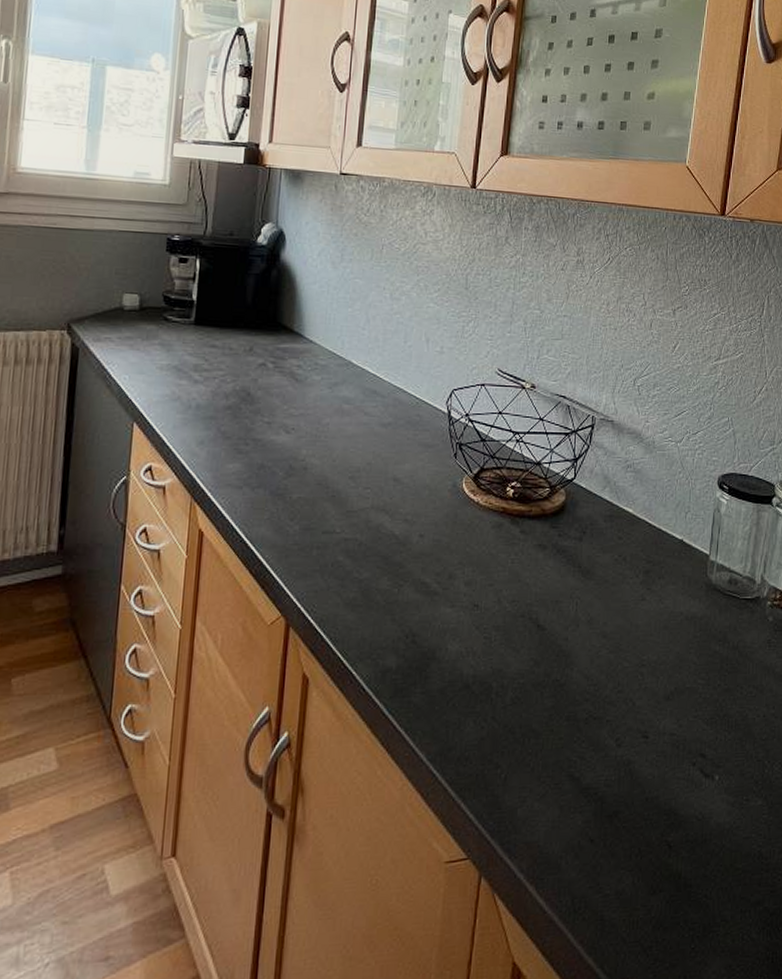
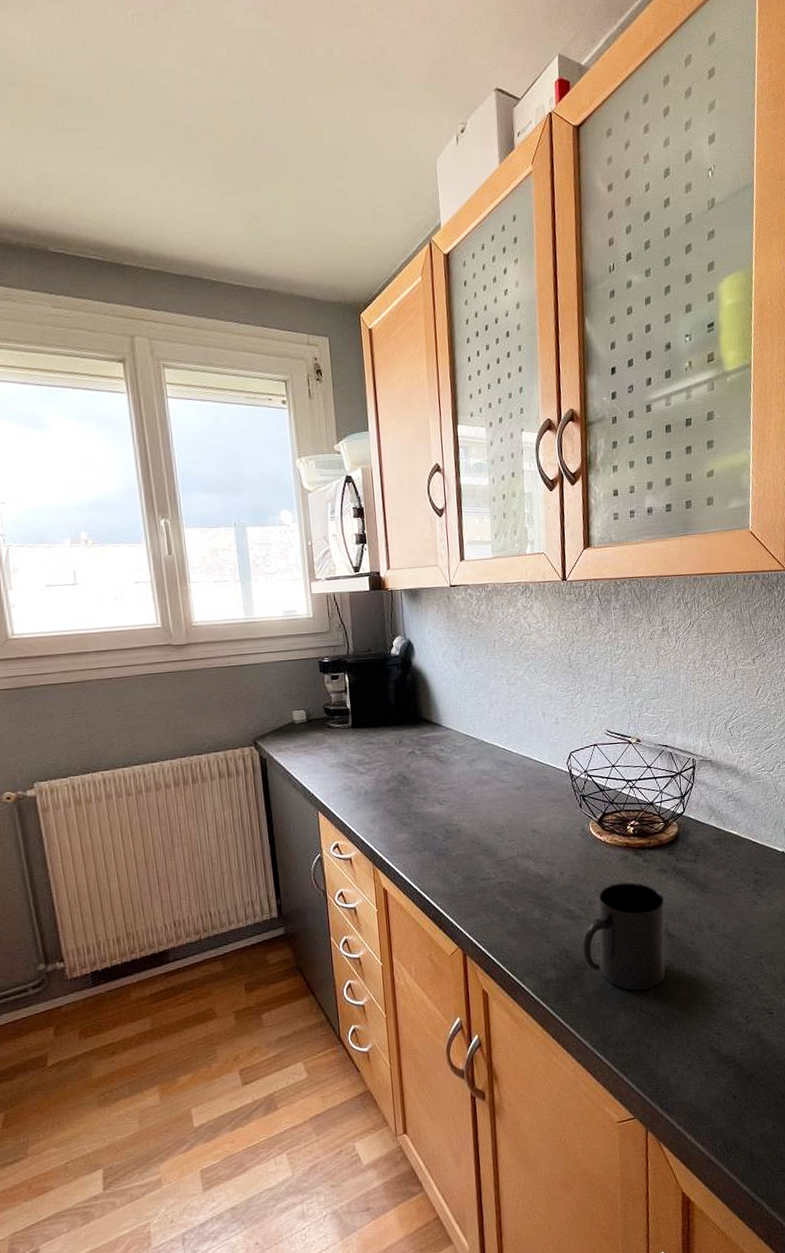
mug: none [432,555,538,693] -> present [582,882,665,991]

